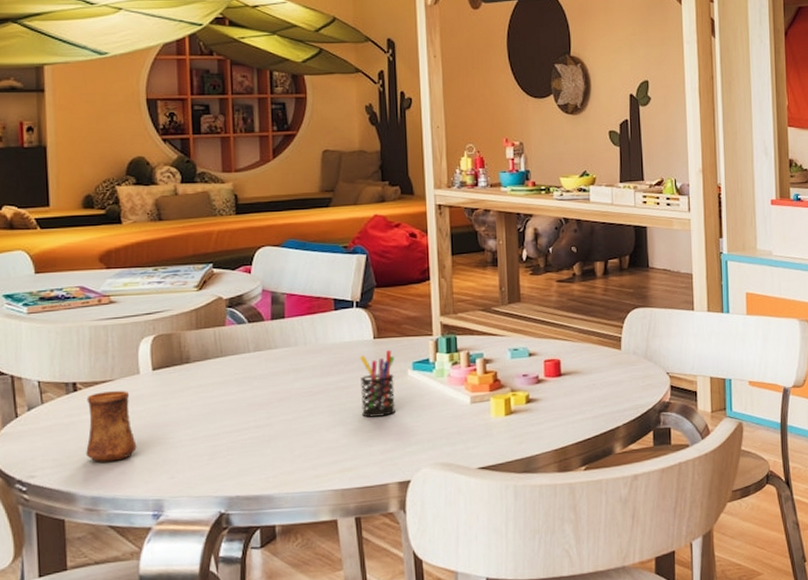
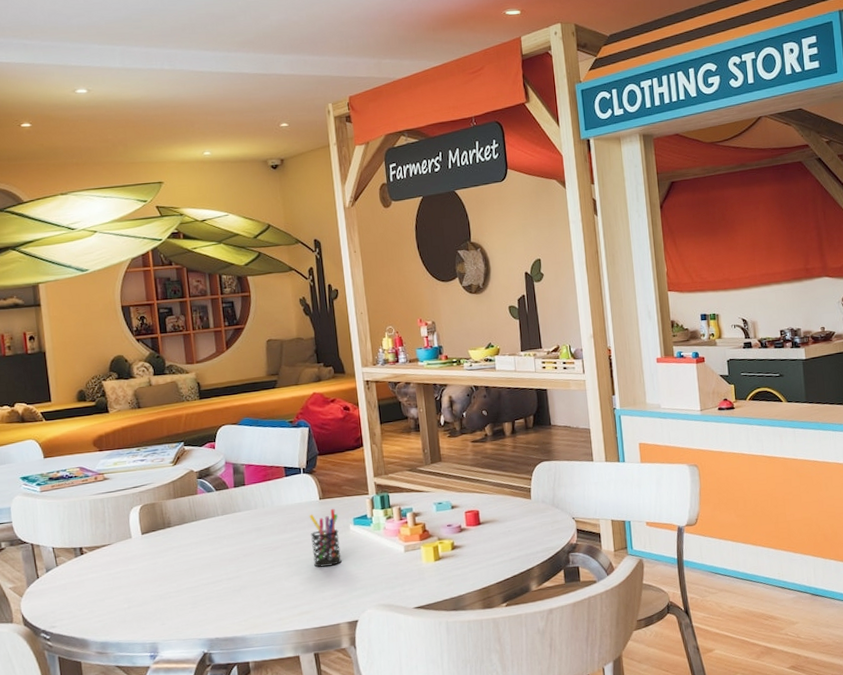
cup: present [86,391,137,462] -> none [91,552,134,613]

